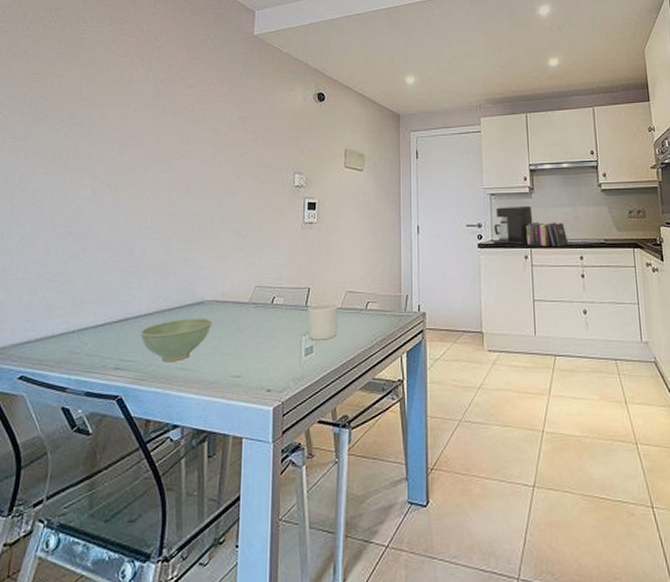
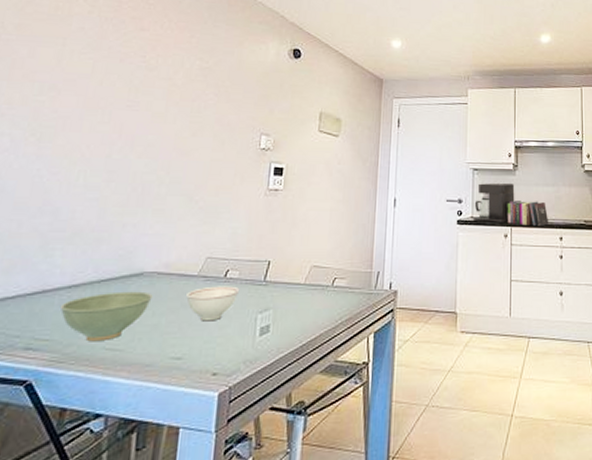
bowl: none [241,311,286,344] -> present [186,286,240,322]
mug: present [307,302,338,341] -> none [264,278,302,319]

